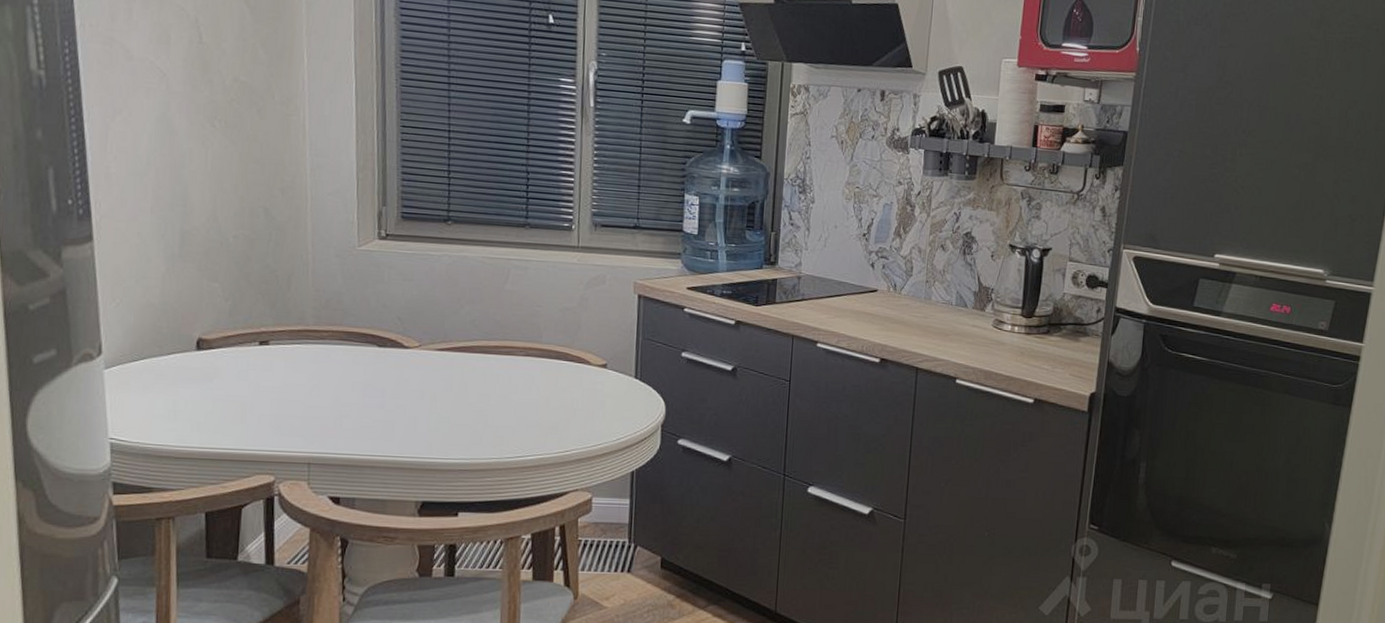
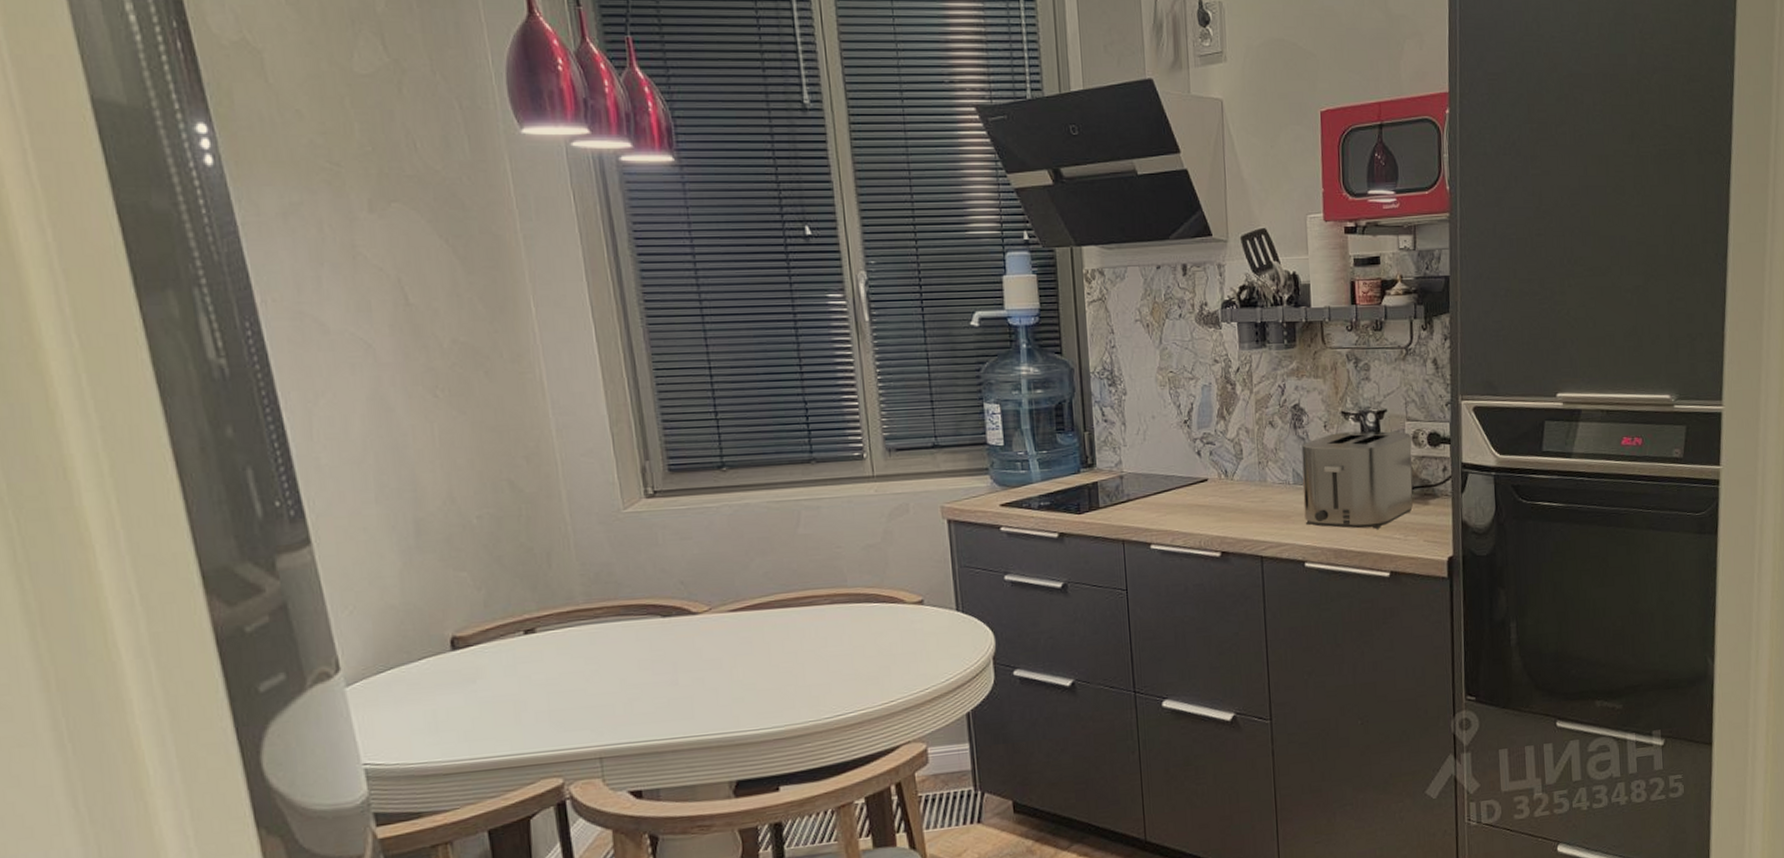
toaster: none [961,263,1071,357] -> present [1301,431,1414,529]

